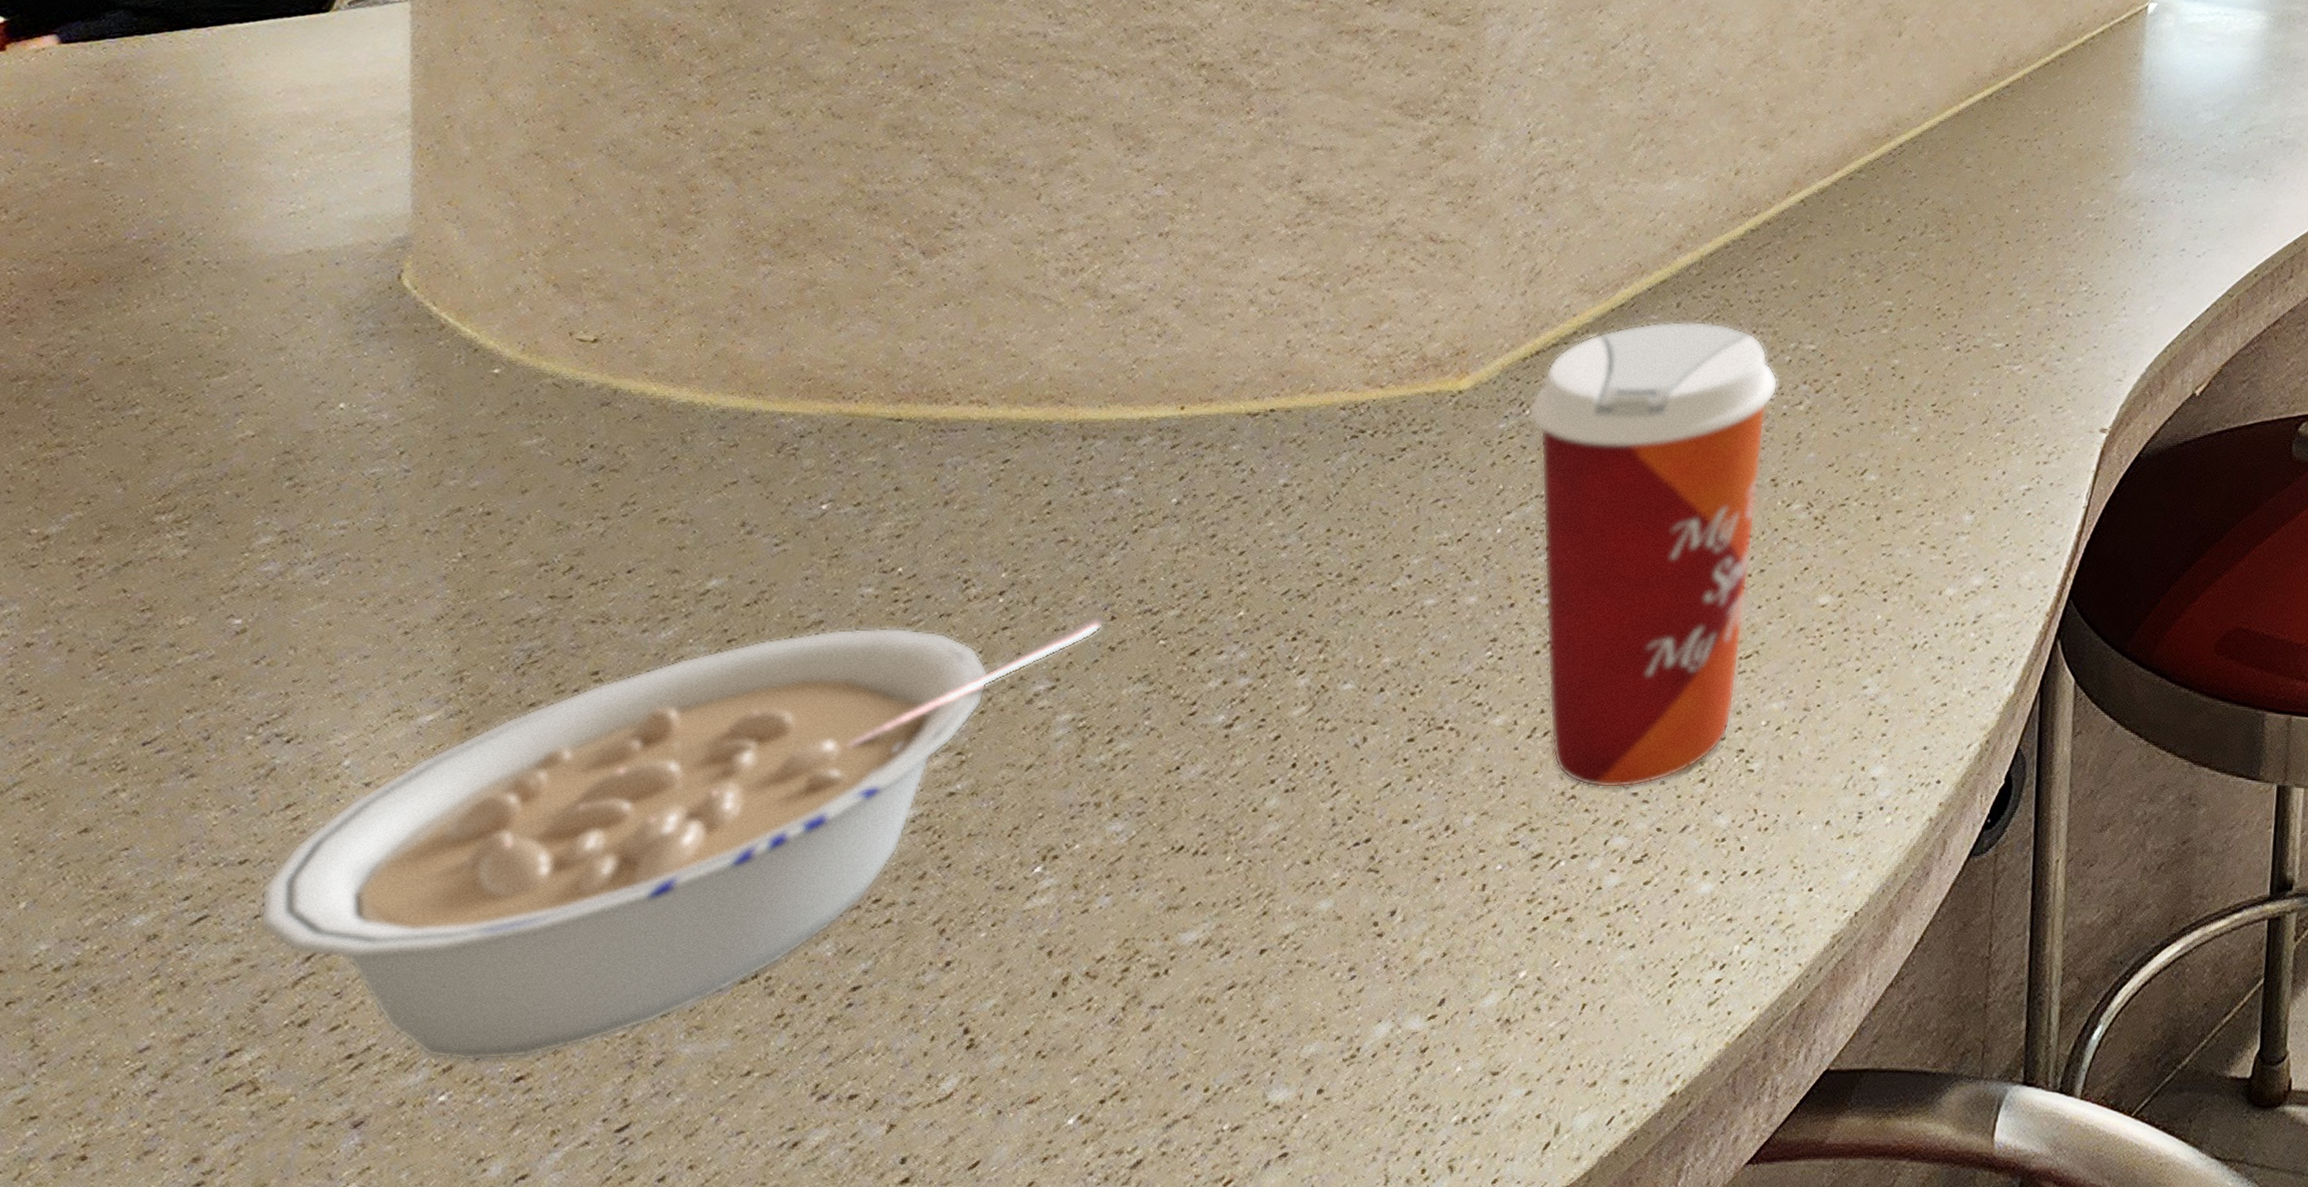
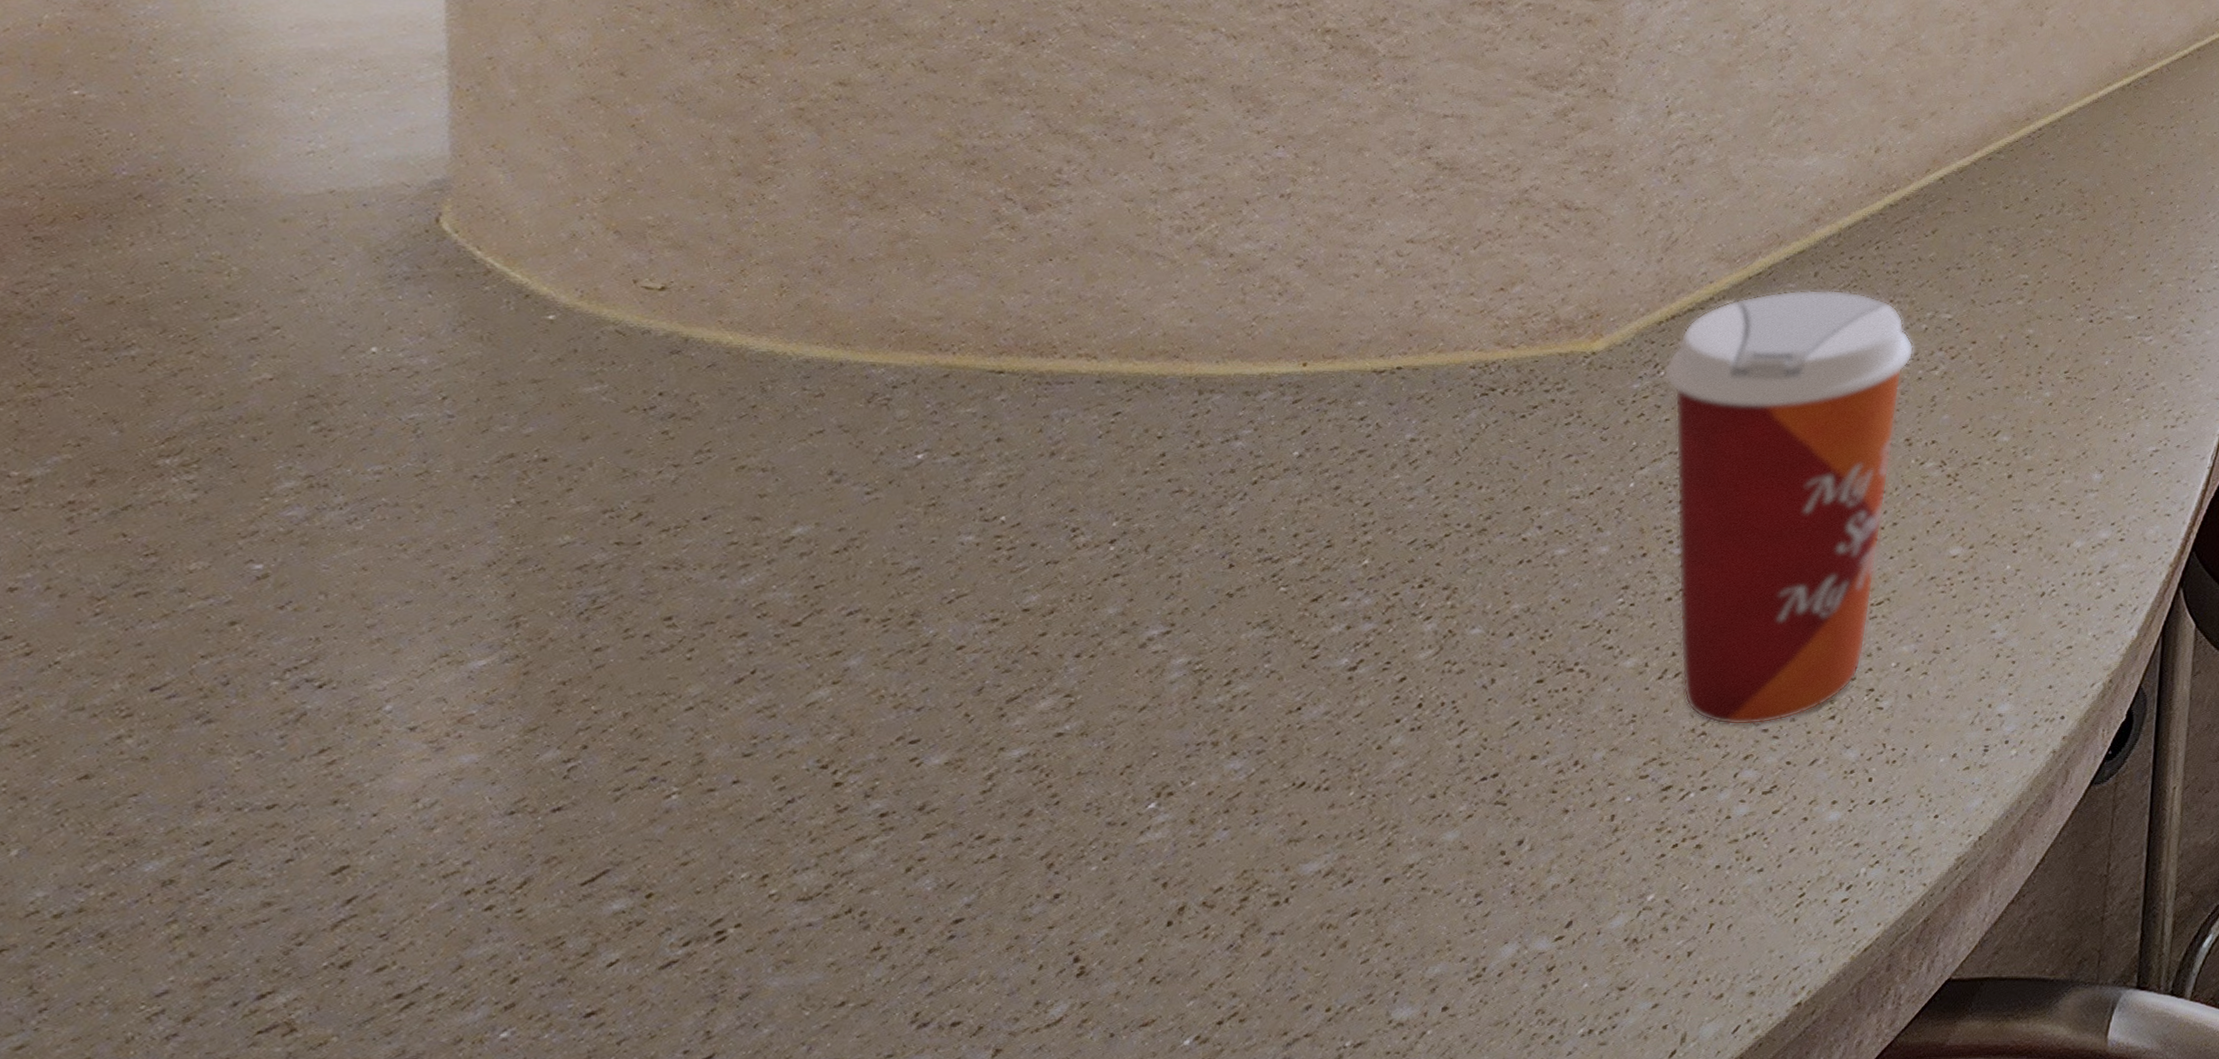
legume: present [259,613,1105,1062] -> none [292,561,1223,999]

